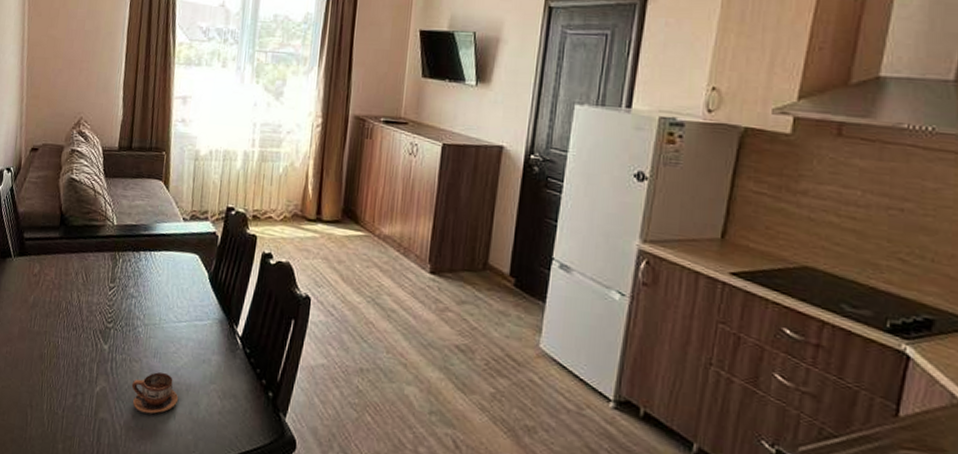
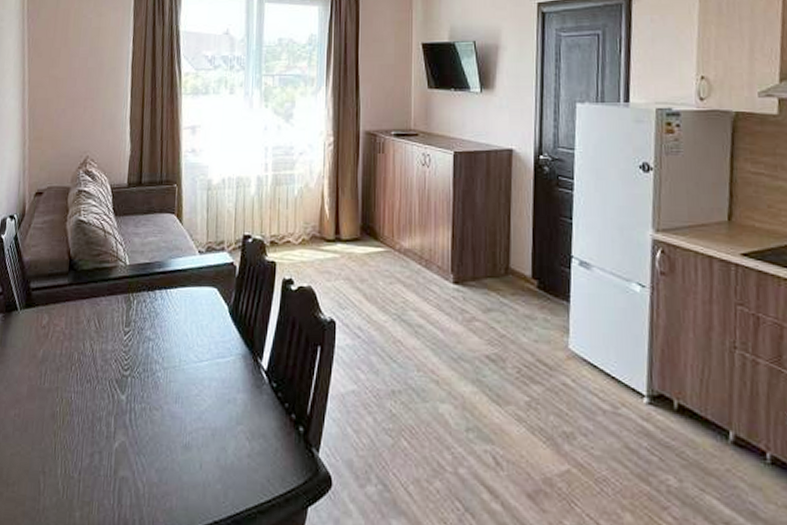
cup: present [131,372,179,415] -> none [153,418,205,466]

